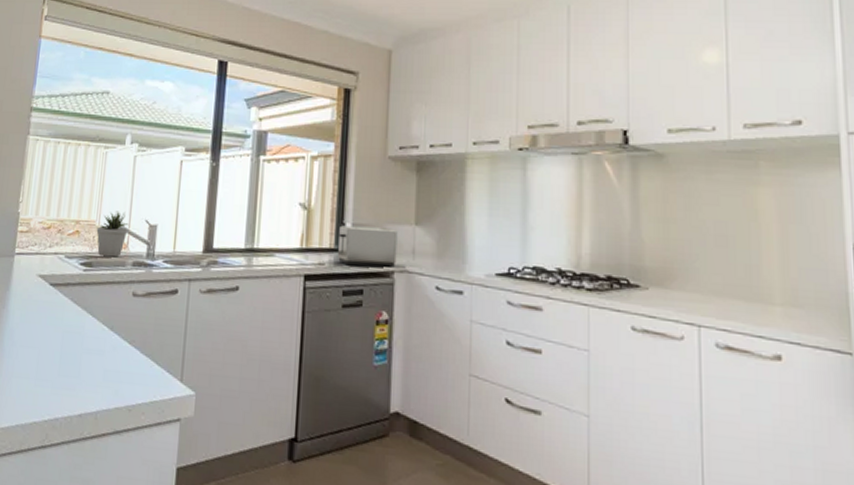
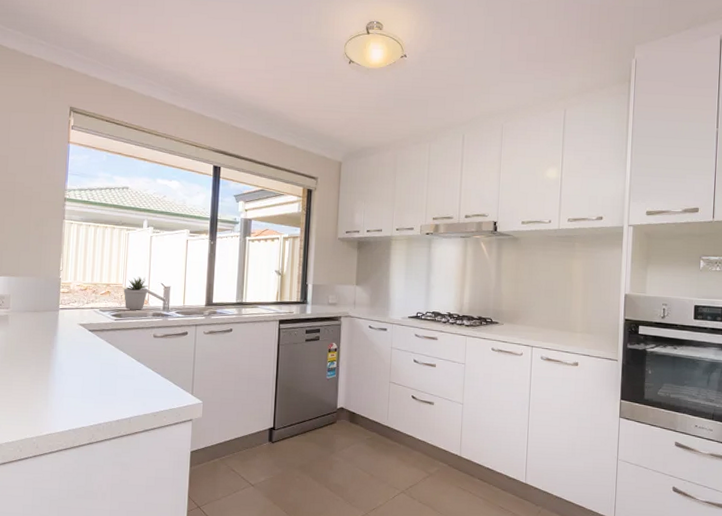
toaster: present [338,225,398,267] -> none [303,286,344,314]

